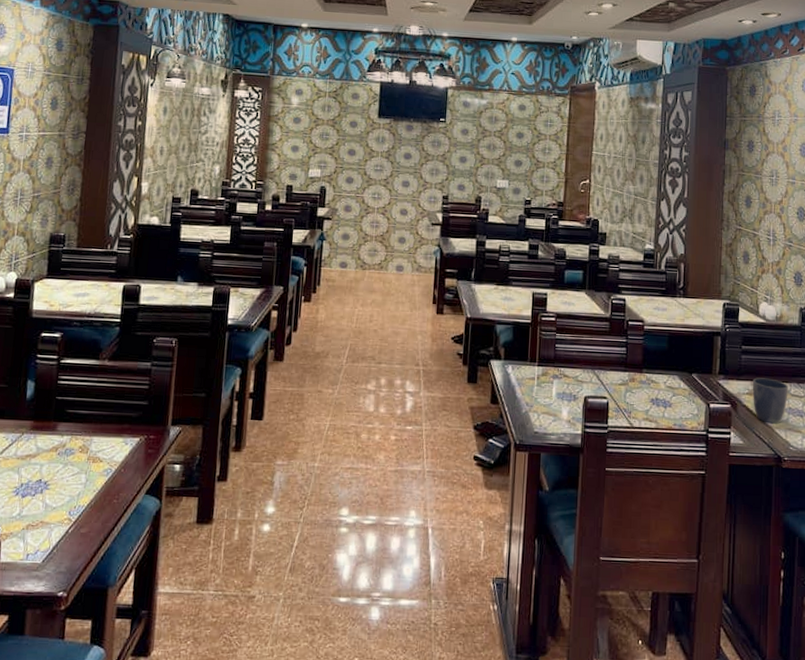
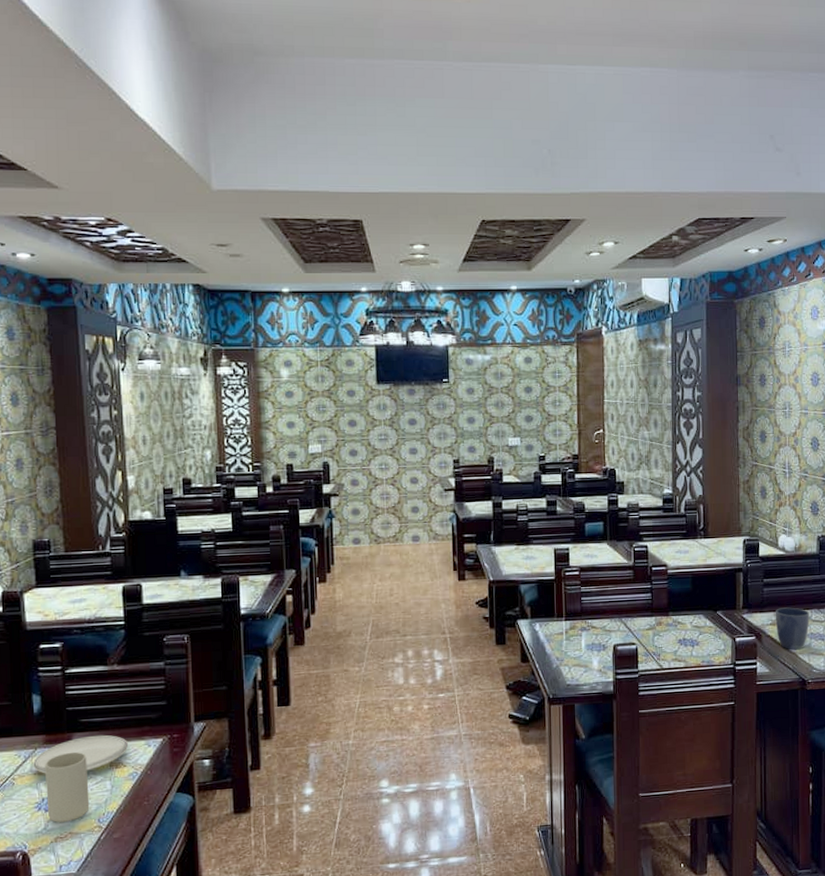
plate: none [18,427,108,462] -> present [33,734,129,774]
cup: none [24,441,68,510] -> present [45,752,90,823]

